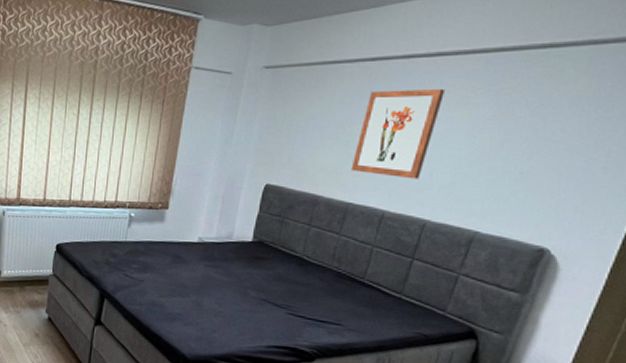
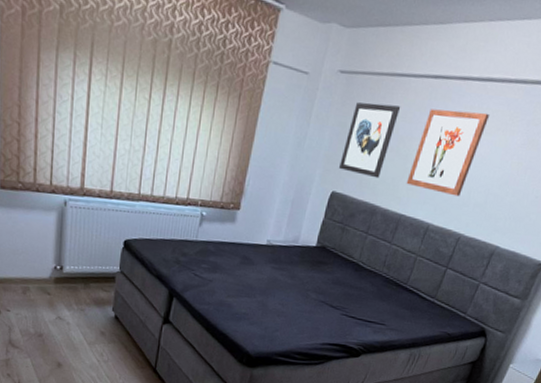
wall art: none [272,93,336,167] -> present [339,102,401,179]

